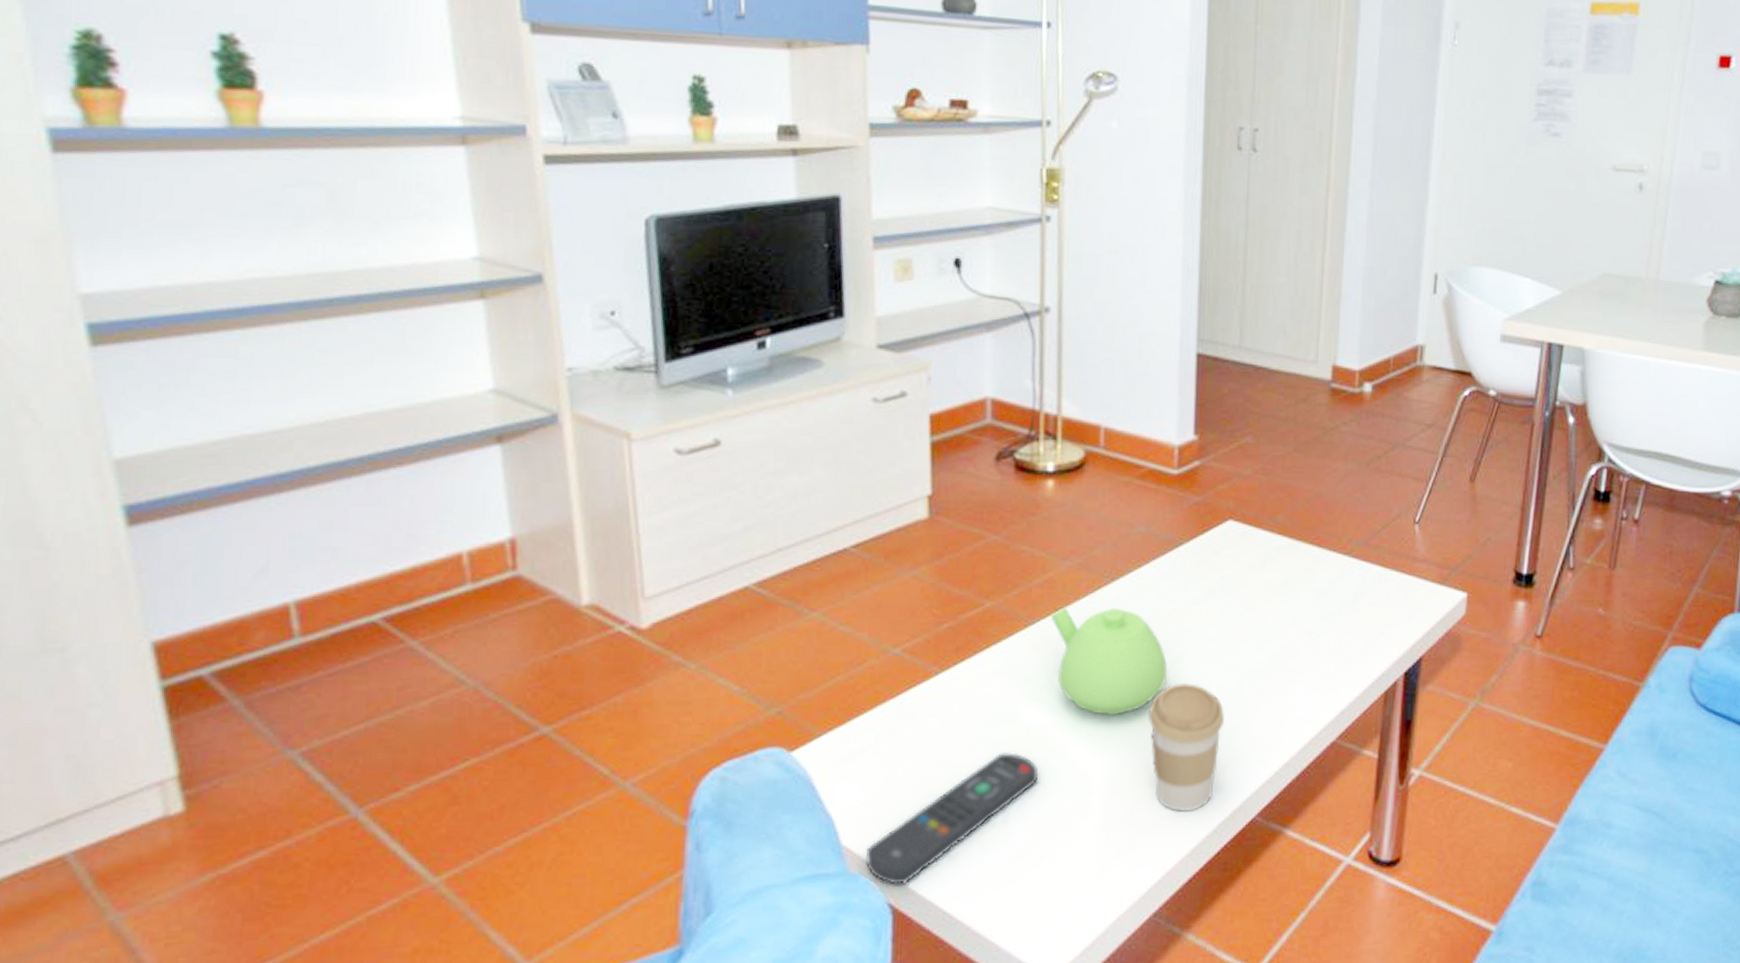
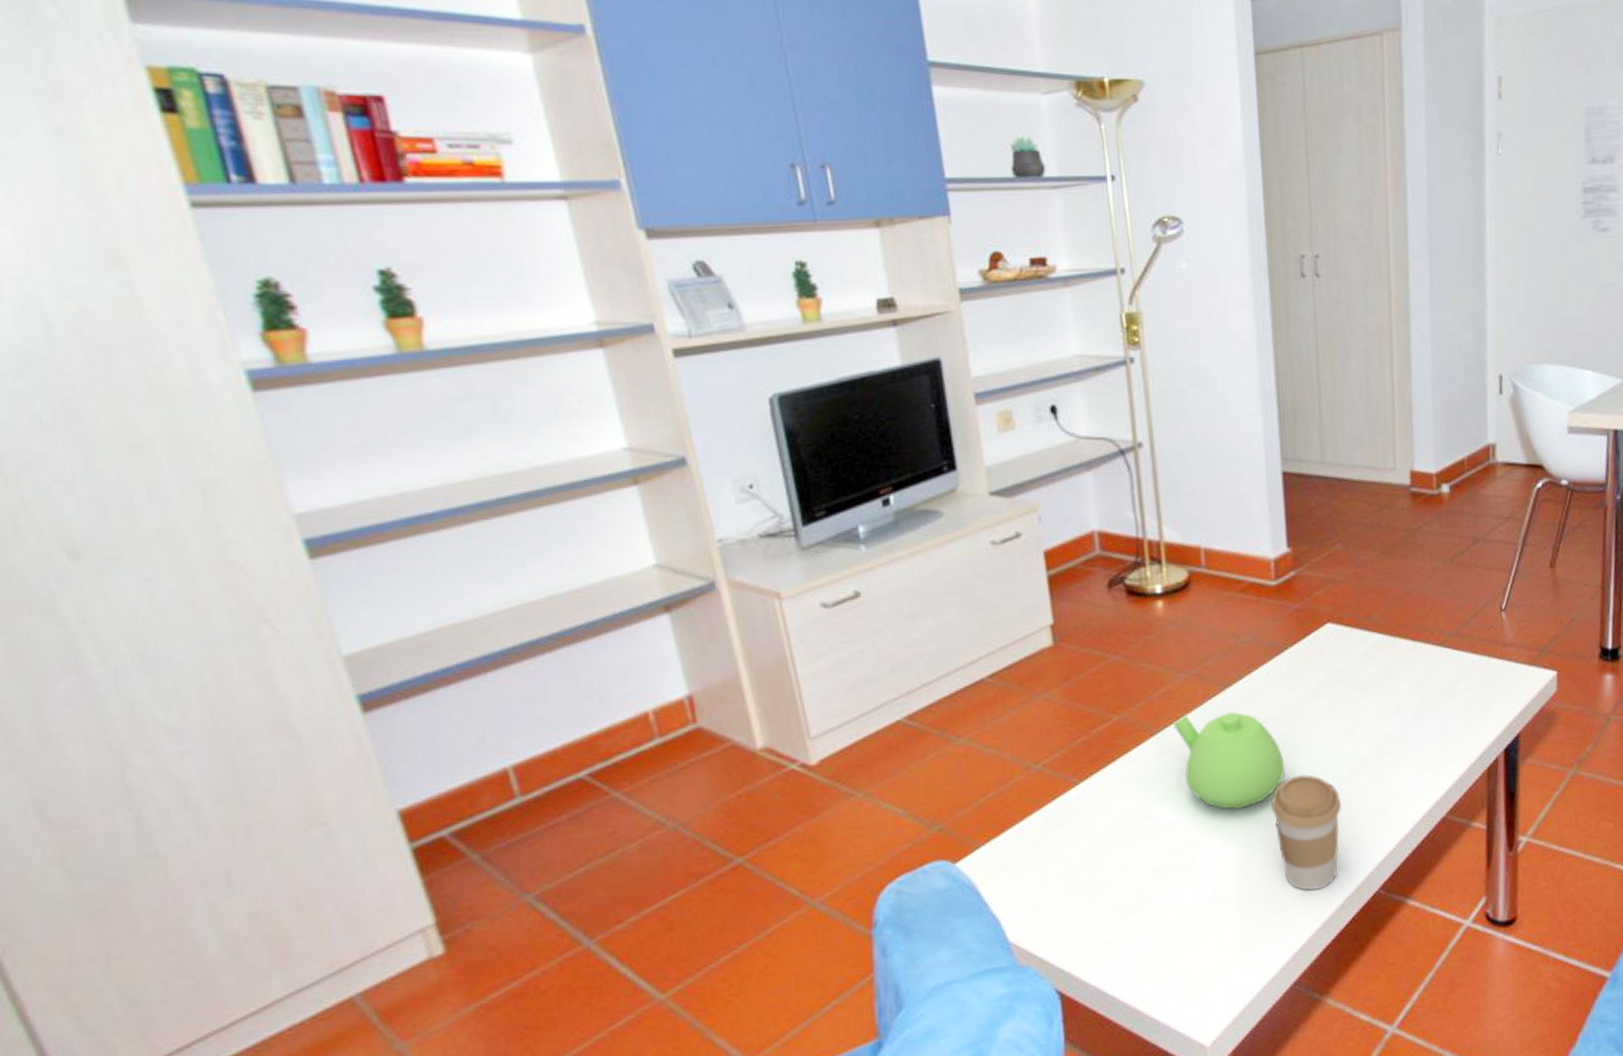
remote control: present [864,752,1039,885] -> none [1030,849,1178,974]

